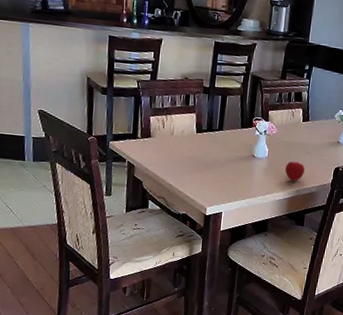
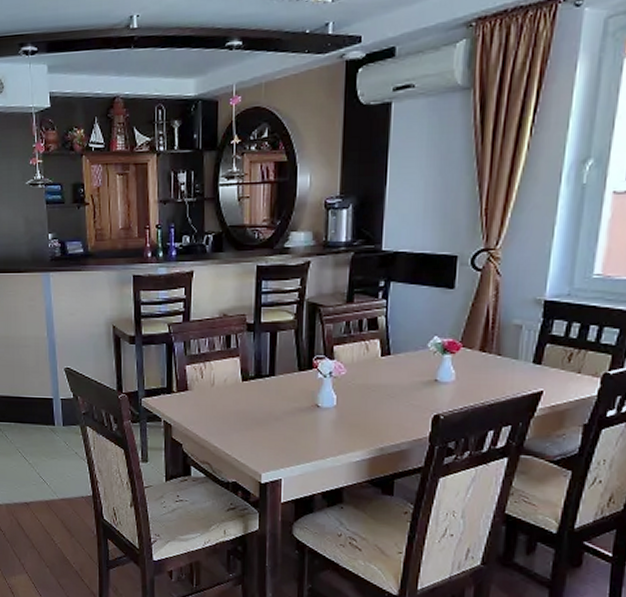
apple: present [285,161,305,181] -> none [362,409,389,436]

